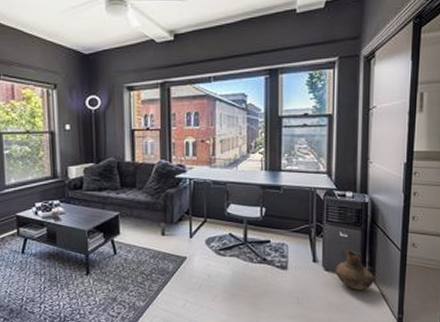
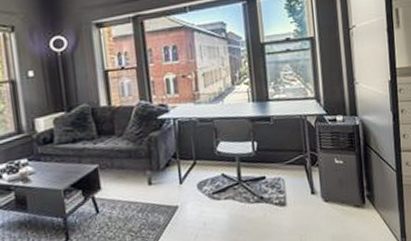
vase: present [335,250,374,290] -> none [334,177,374,219]

